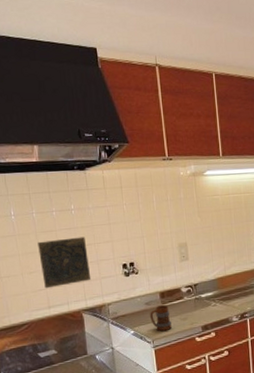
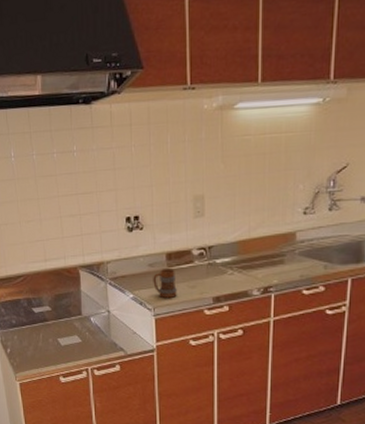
decorative tile: present [38,237,92,289] -> none [37,183,91,240]

